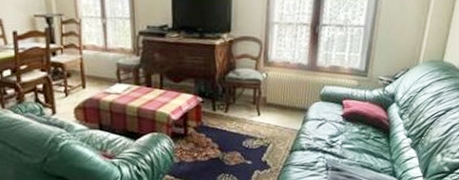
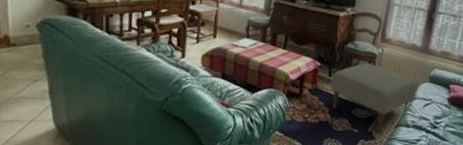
ottoman: none [216,91,308,160] -> present [330,63,418,132]

